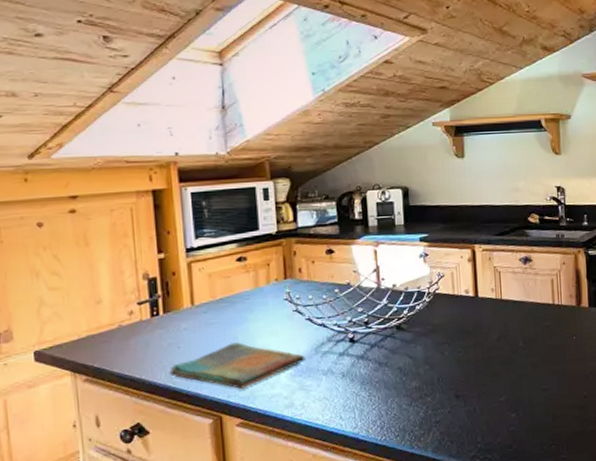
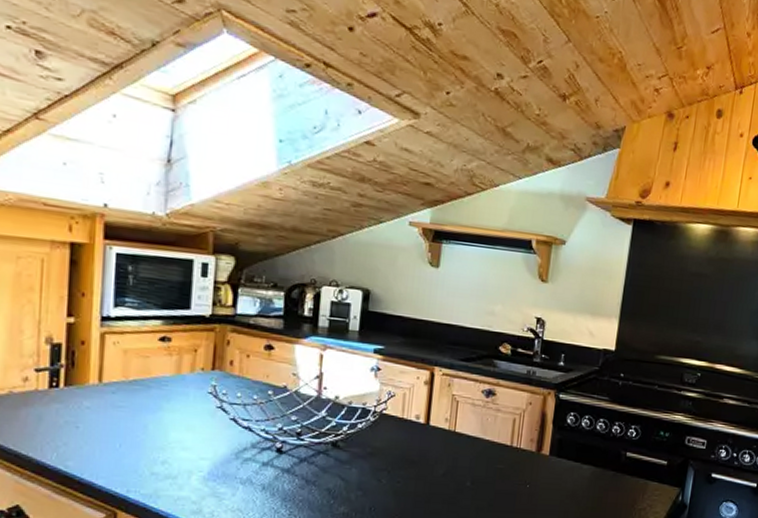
dish towel: present [169,342,306,389] -> none [62,432,223,485]

